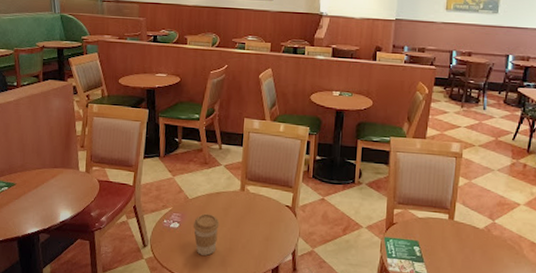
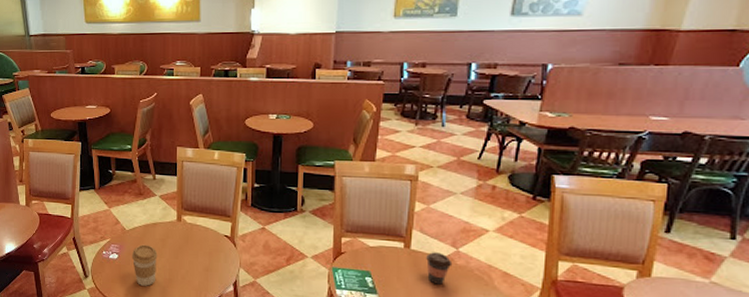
coffee cup: none [467,223,490,254] -> present [426,252,453,285]

